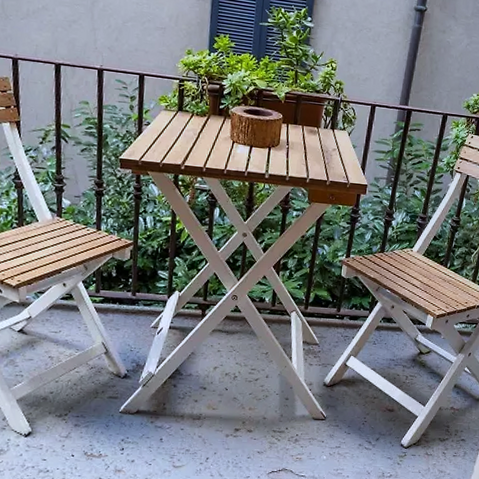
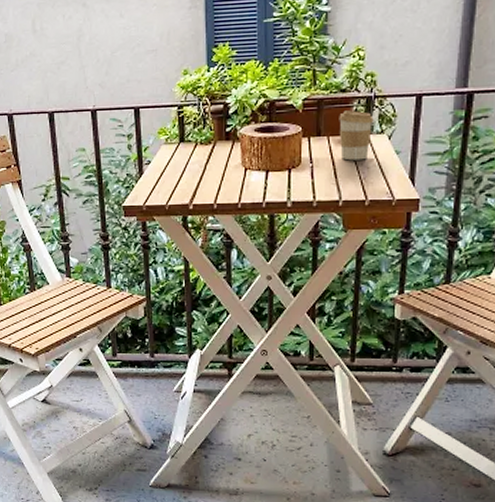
coffee cup: none [311,107,339,149] -> present [339,110,374,161]

